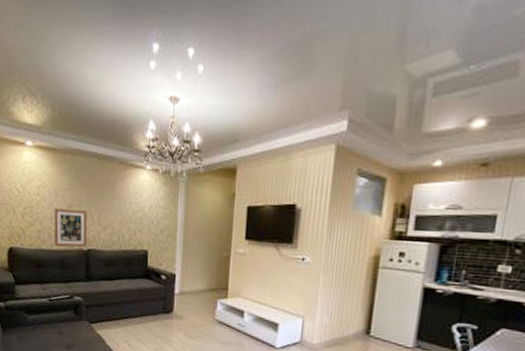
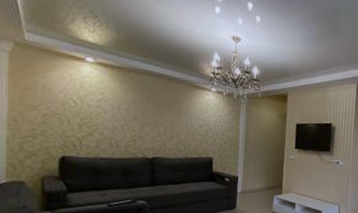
wall art: present [55,209,87,248] -> none [116,120,153,156]

